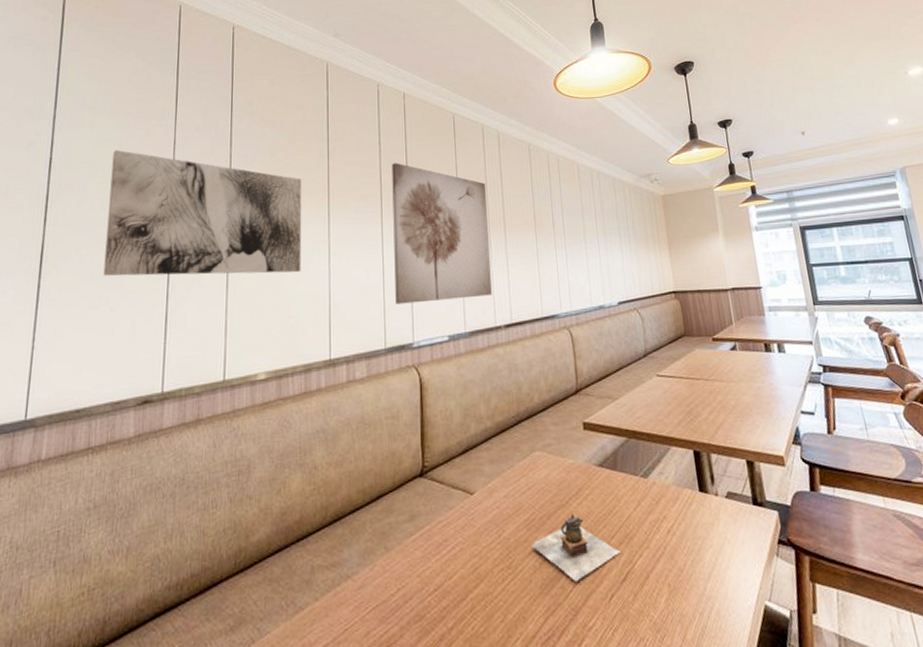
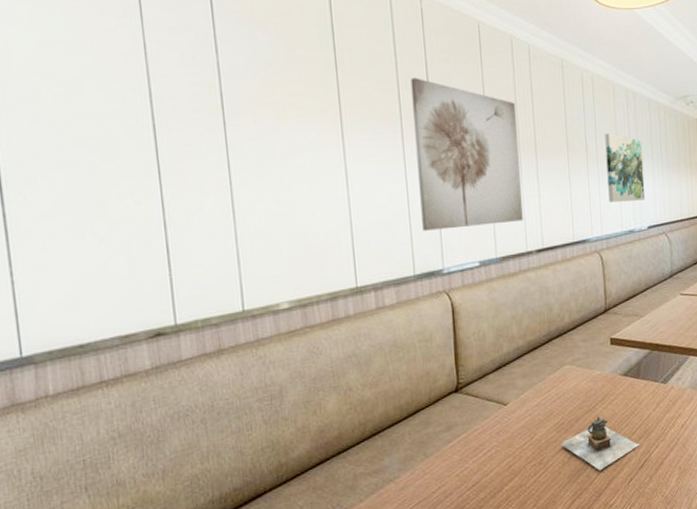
wall art: present [103,149,302,276] -> none [67,53,317,204]
wall art: none [571,209,614,278] -> present [605,132,646,203]

